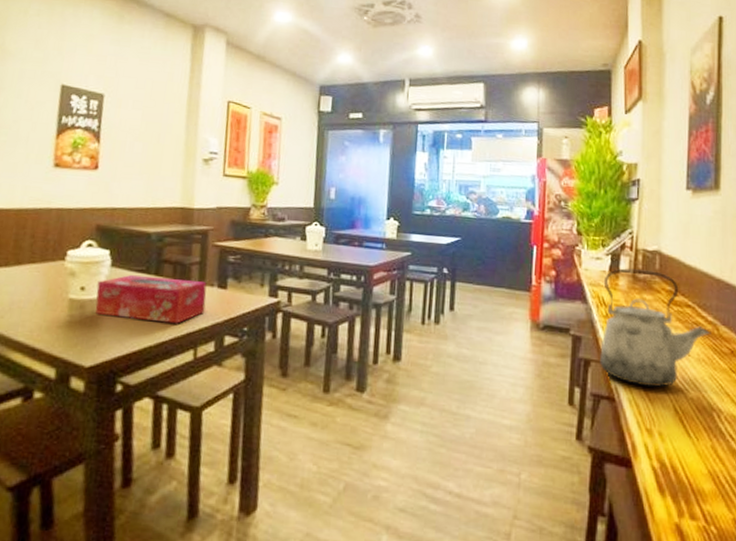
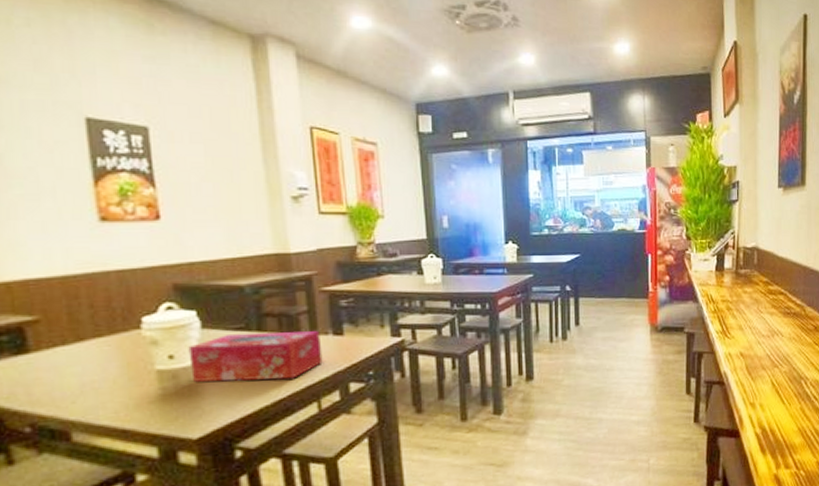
kettle: present [600,268,711,388] -> none [711,266,800,369]

